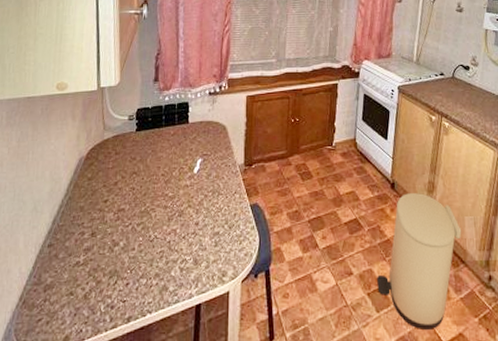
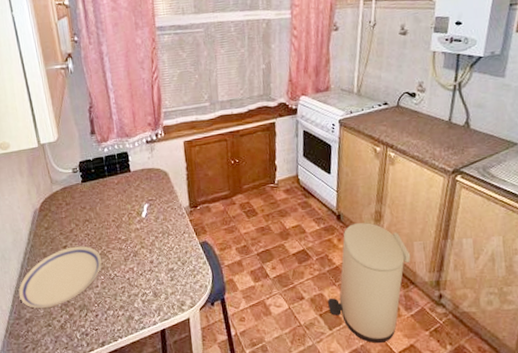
plate: none [43,201,143,273] -> present [18,246,102,309]

